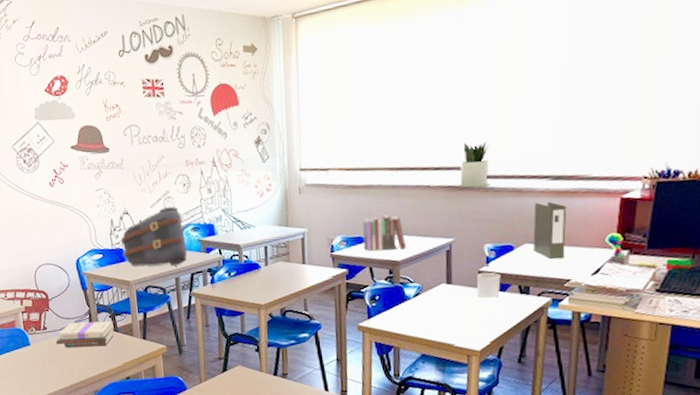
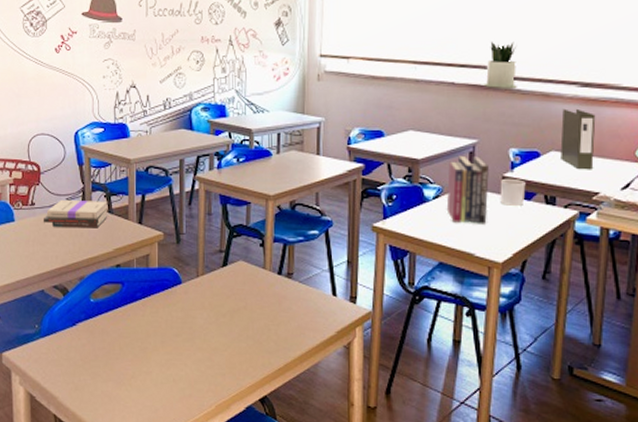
backpack: present [121,206,187,266] -> none [126,84,195,146]
books: present [362,214,406,251] -> none [382,109,427,147]
books: none [426,254,466,318] -> present [446,156,489,224]

